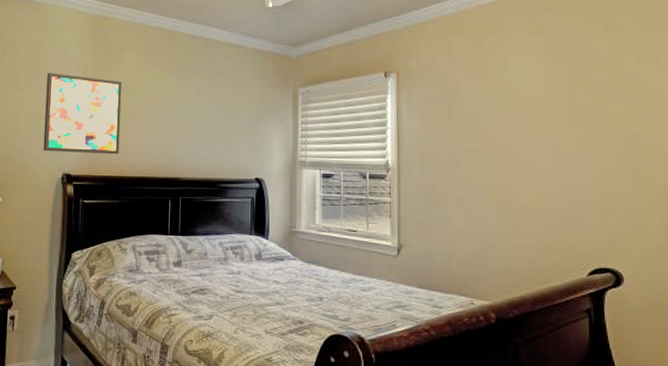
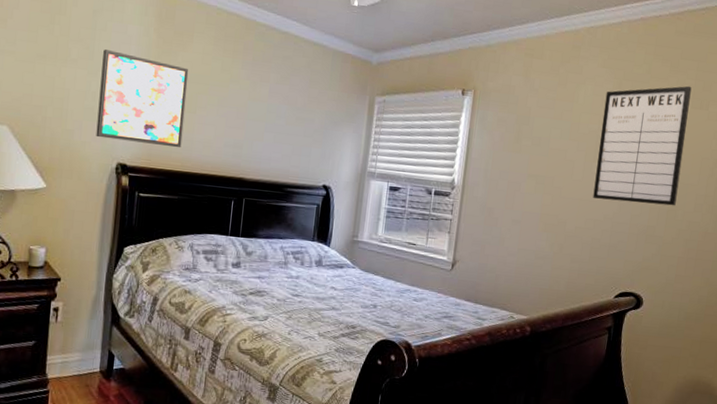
writing board: none [538,42,641,169] -> present [593,86,692,206]

